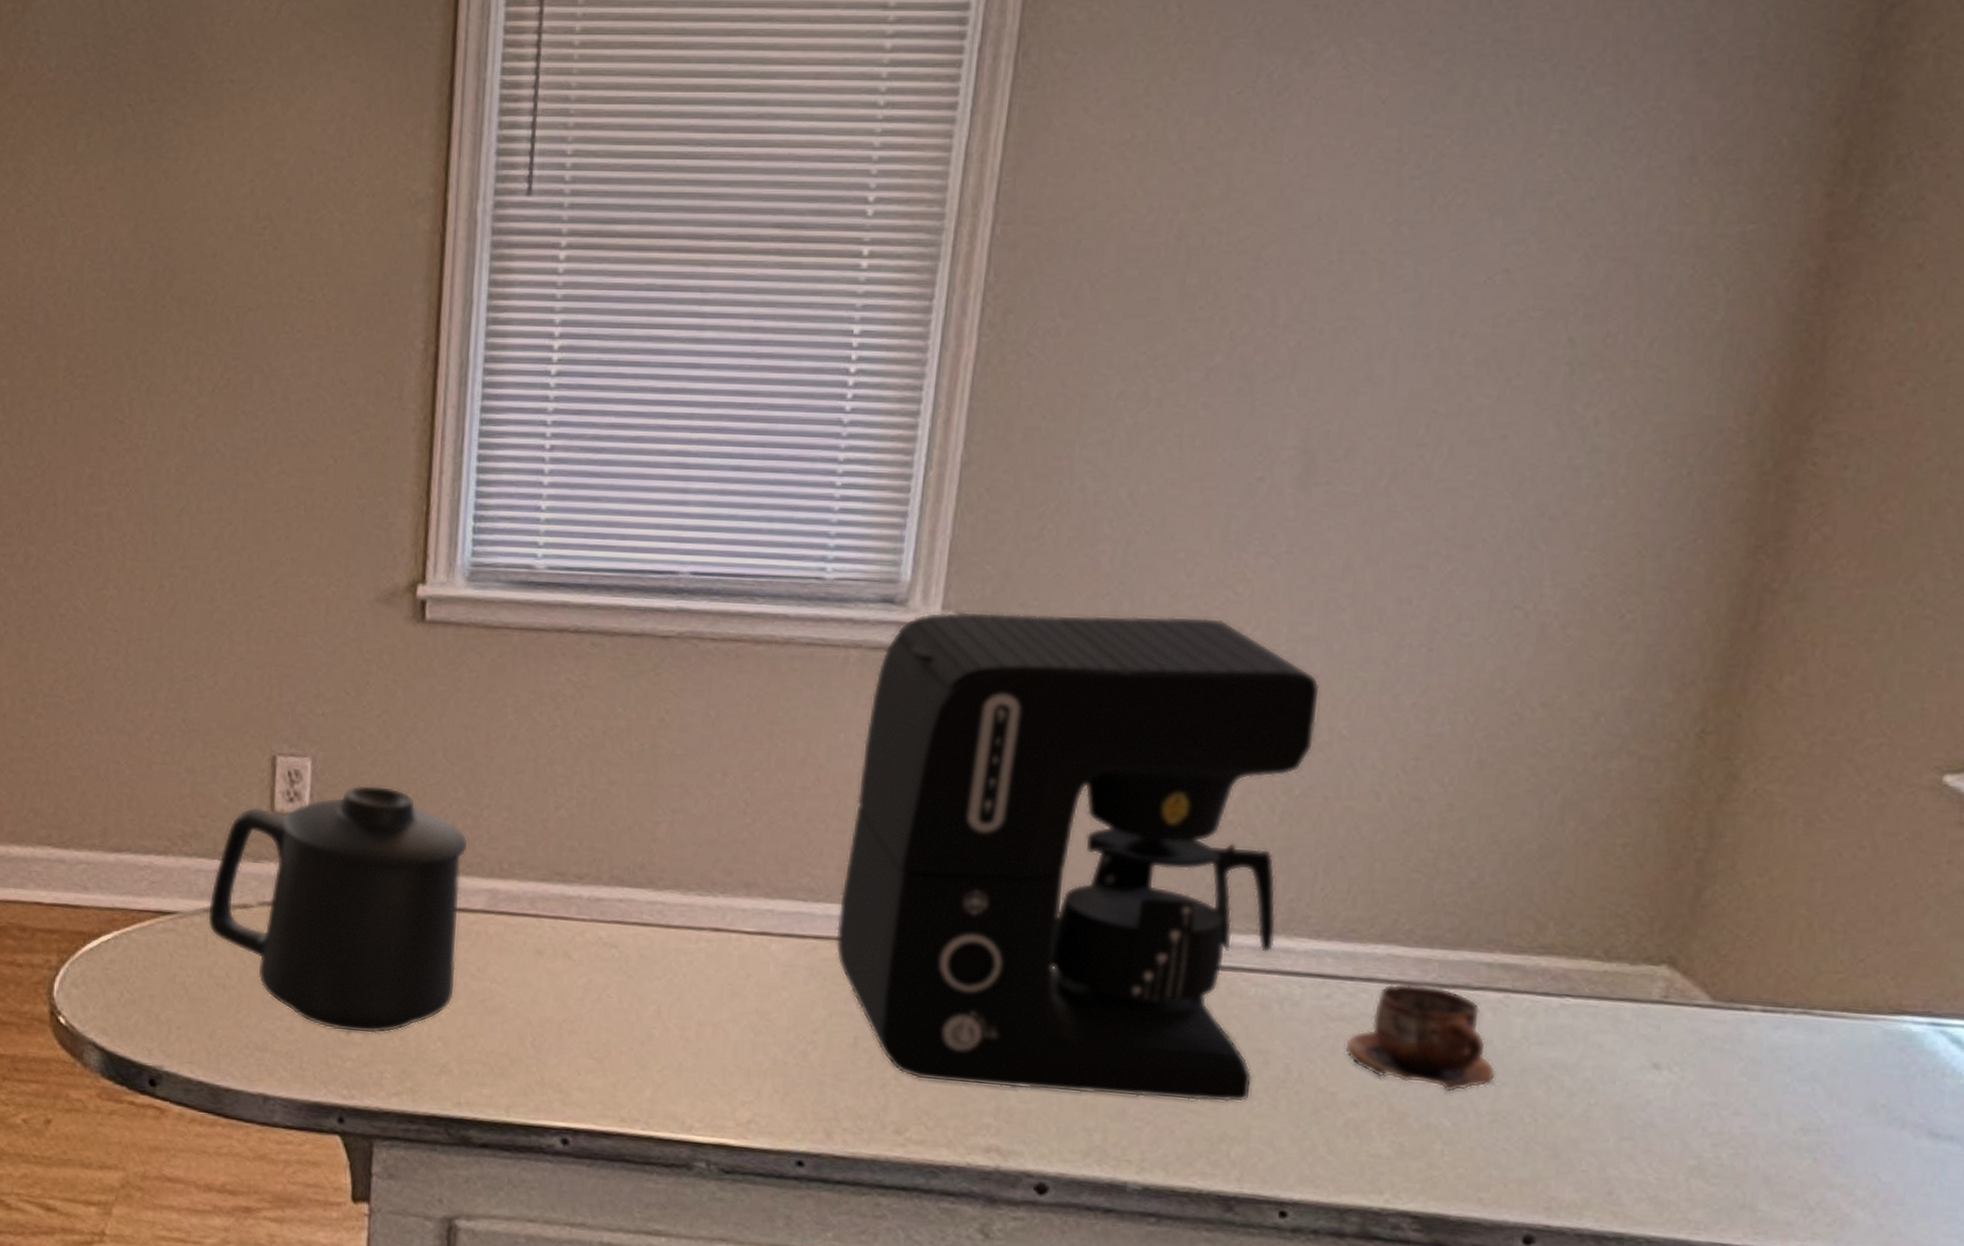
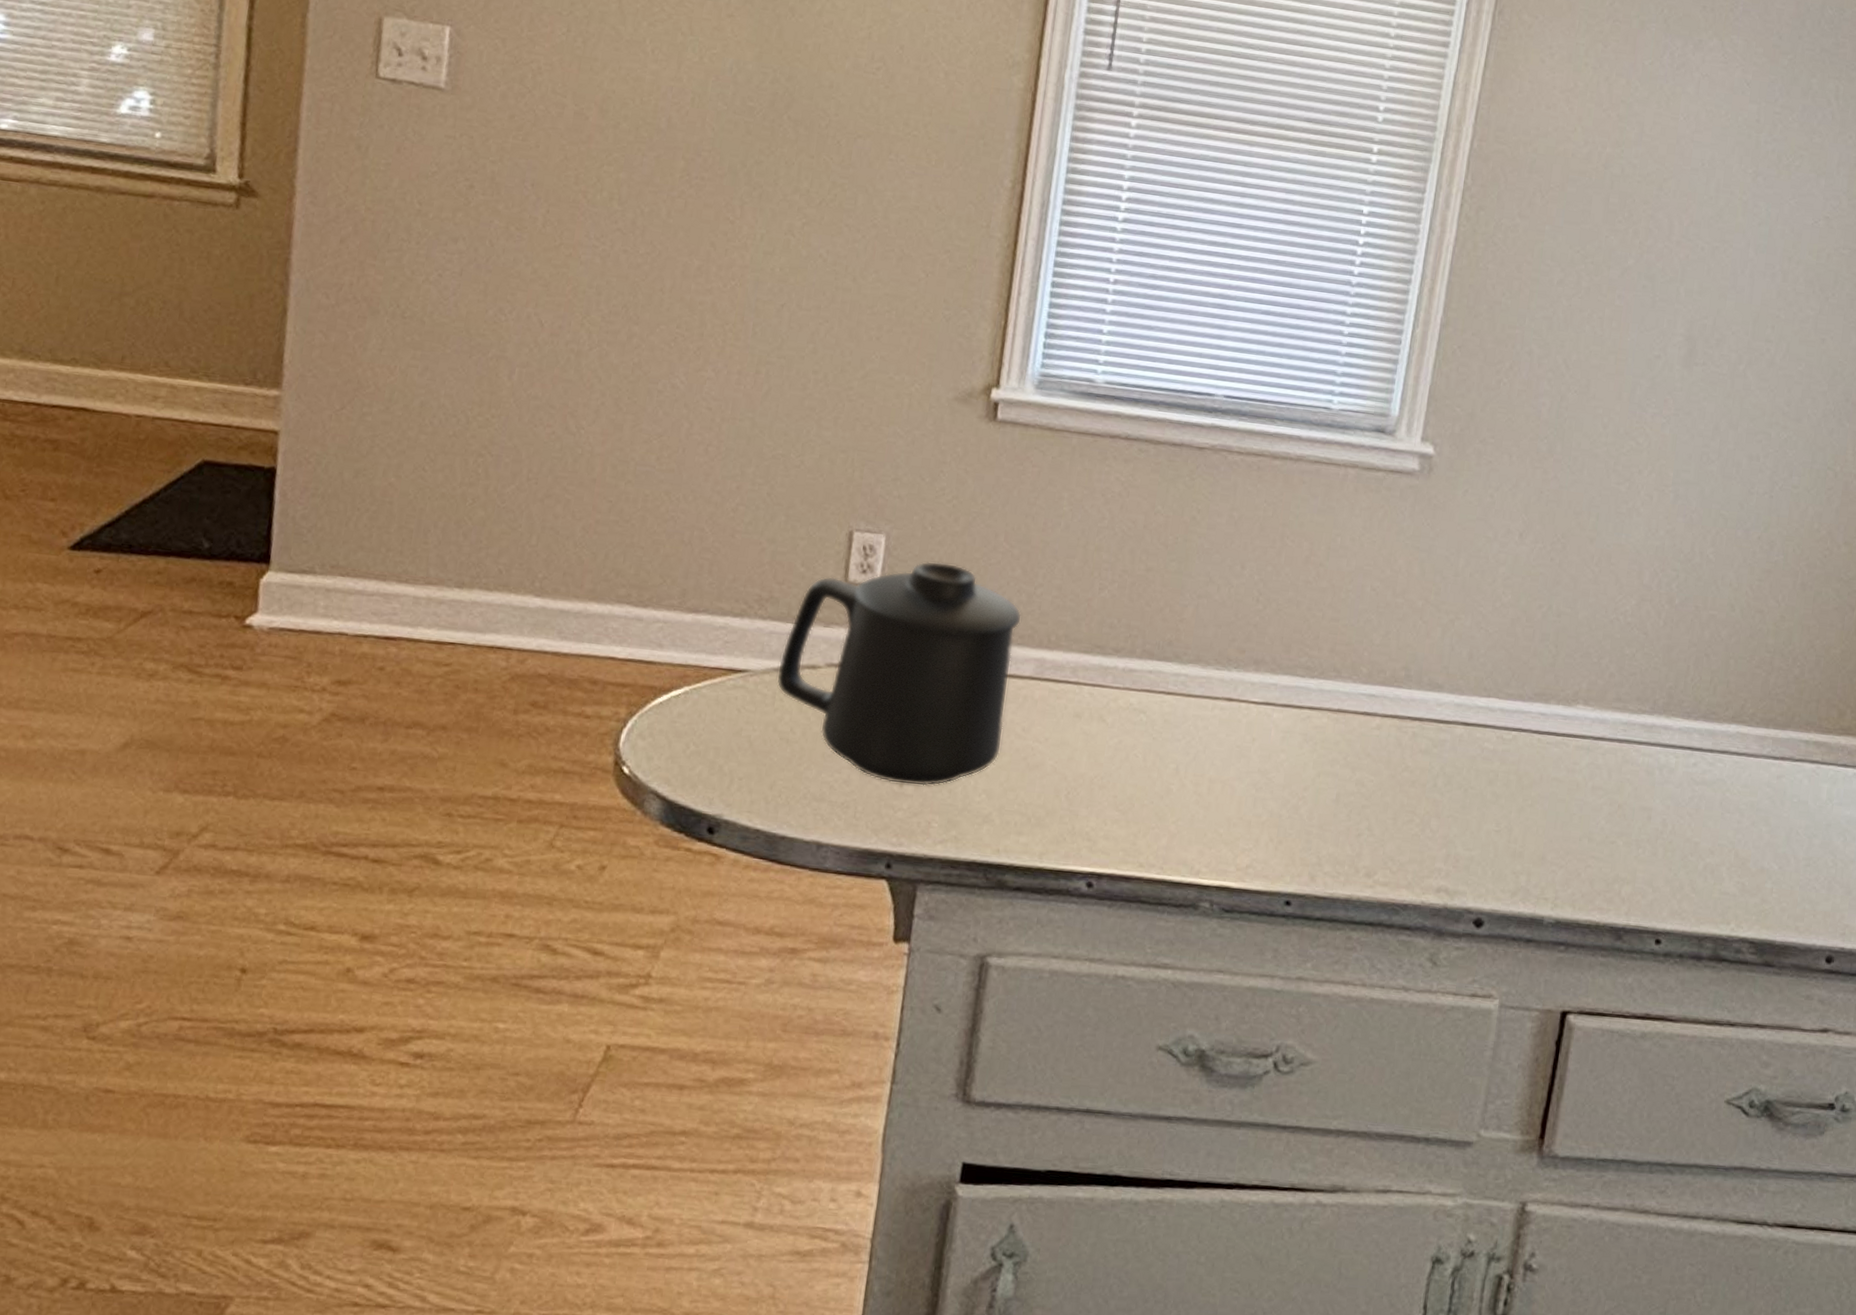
coffee maker: present [835,611,1321,1103] -> none [1325,442,1695,850]
cup: present [1345,983,1496,1092] -> none [1706,755,1810,842]

